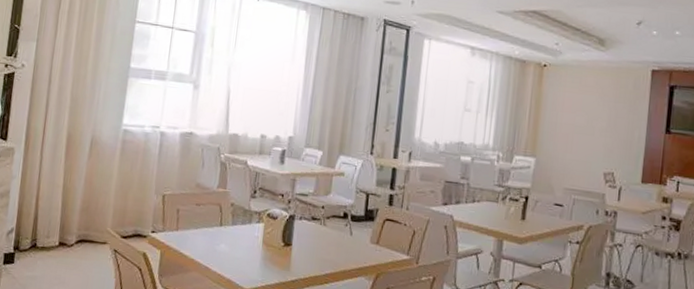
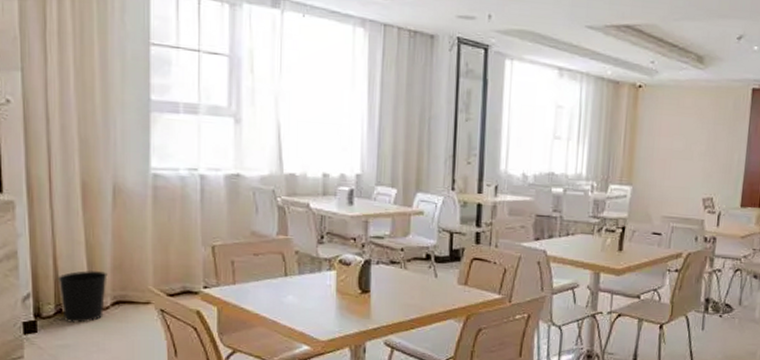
wastebasket: none [36,211,76,258] -> present [57,270,108,324]

